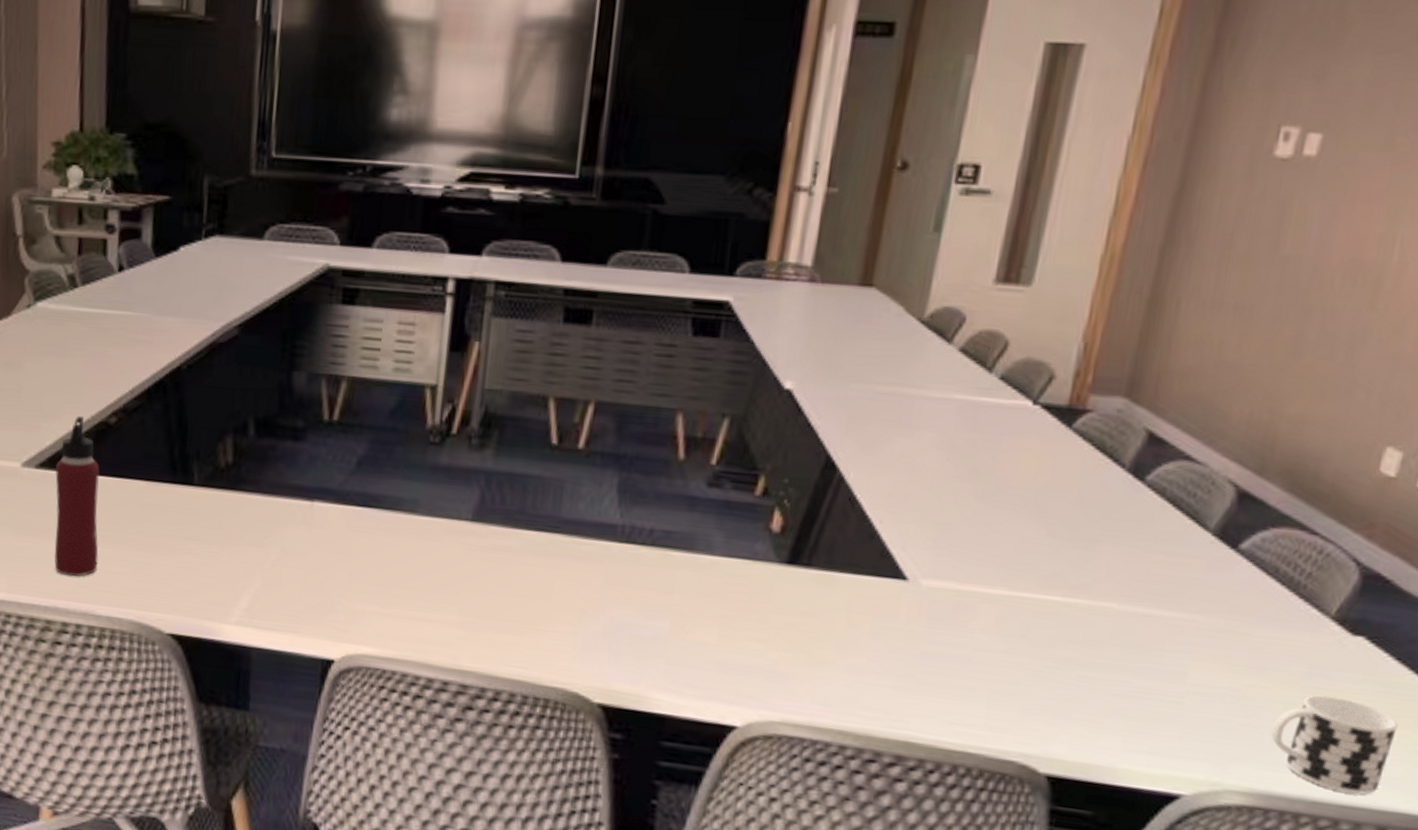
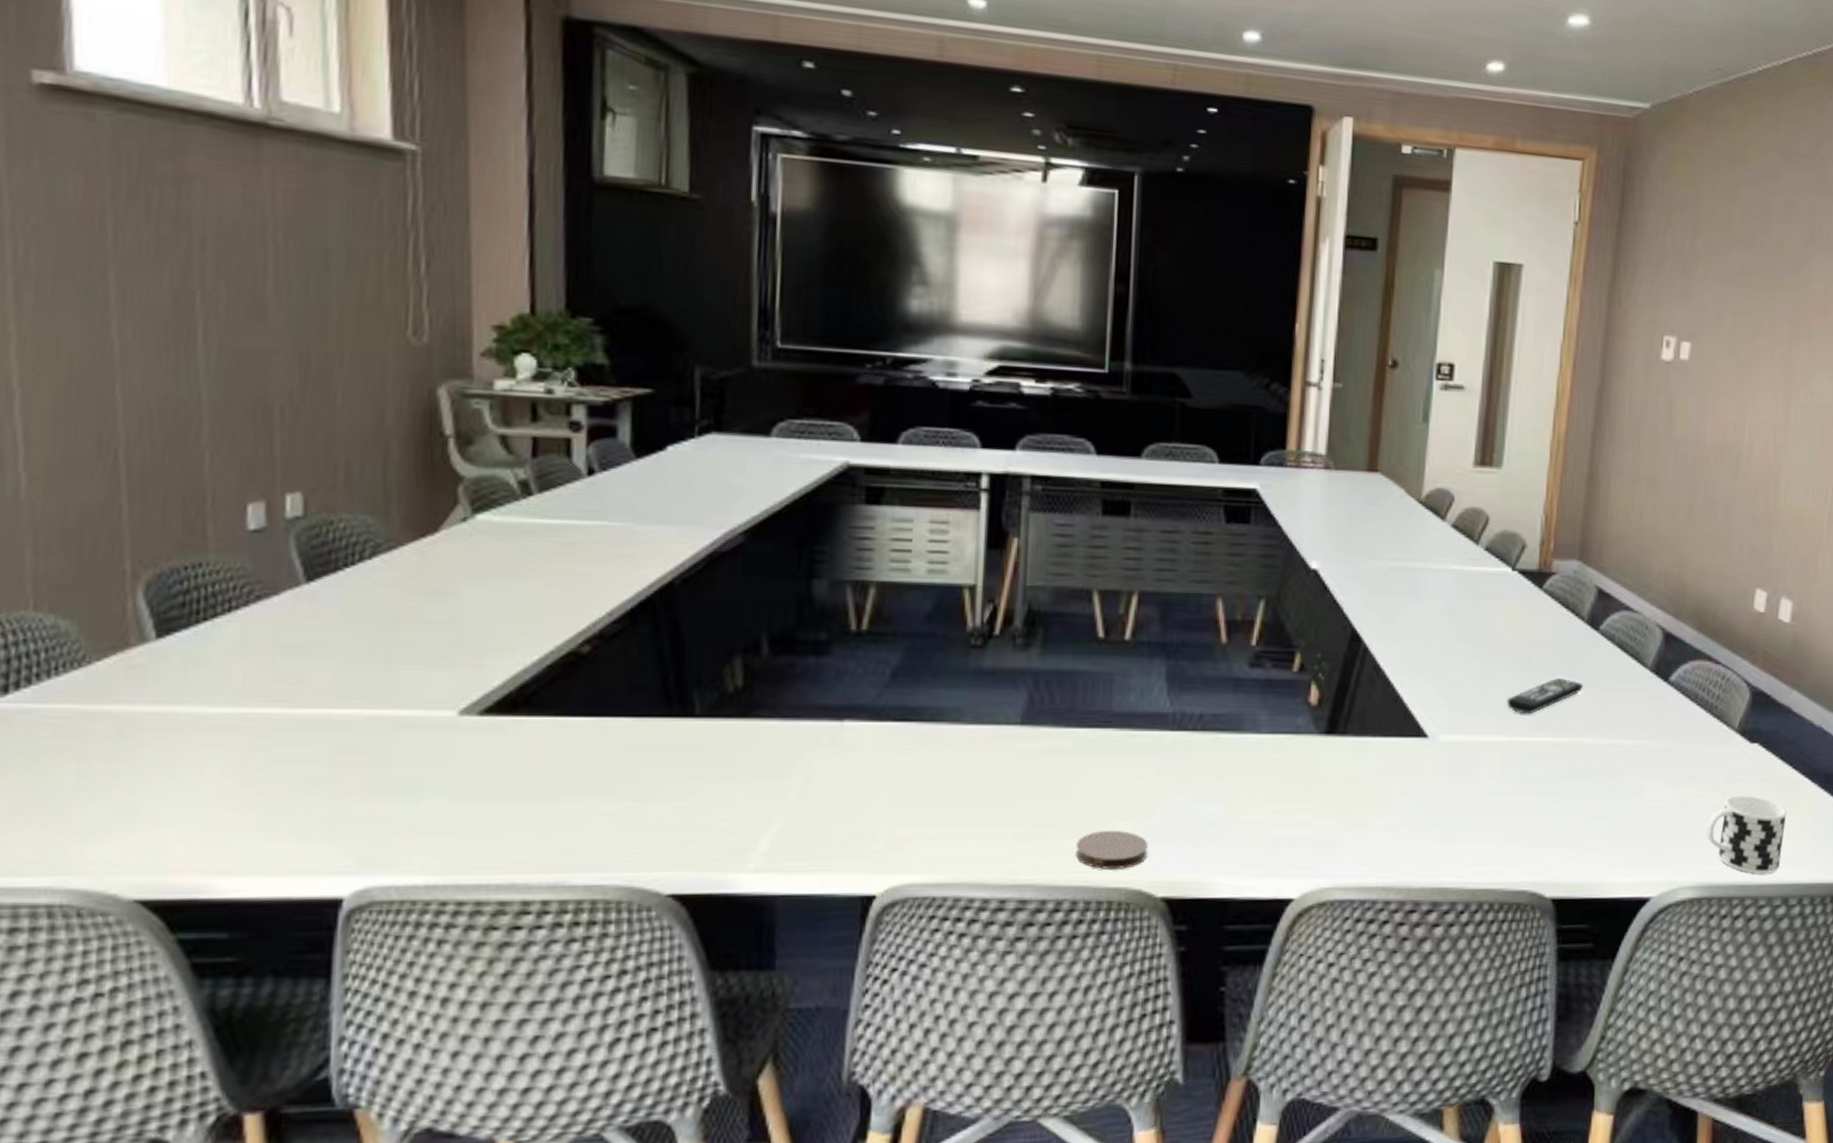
water bottle: present [54,415,100,577] -> none [507,647,571,843]
coaster: none [516,631,589,671] -> present [1075,831,1148,869]
remote control: none [1010,531,1116,569] -> present [1506,678,1584,714]

